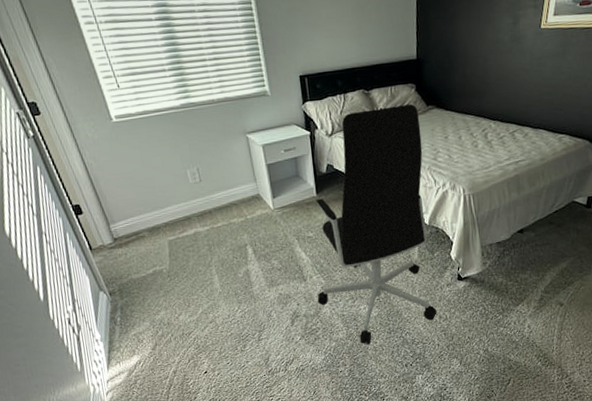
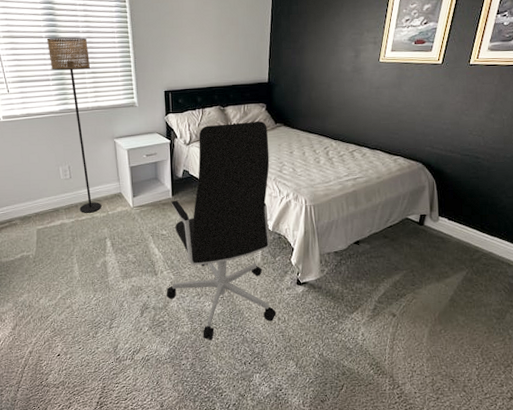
floor lamp: none [157,18,239,219] -> present [47,37,102,213]

